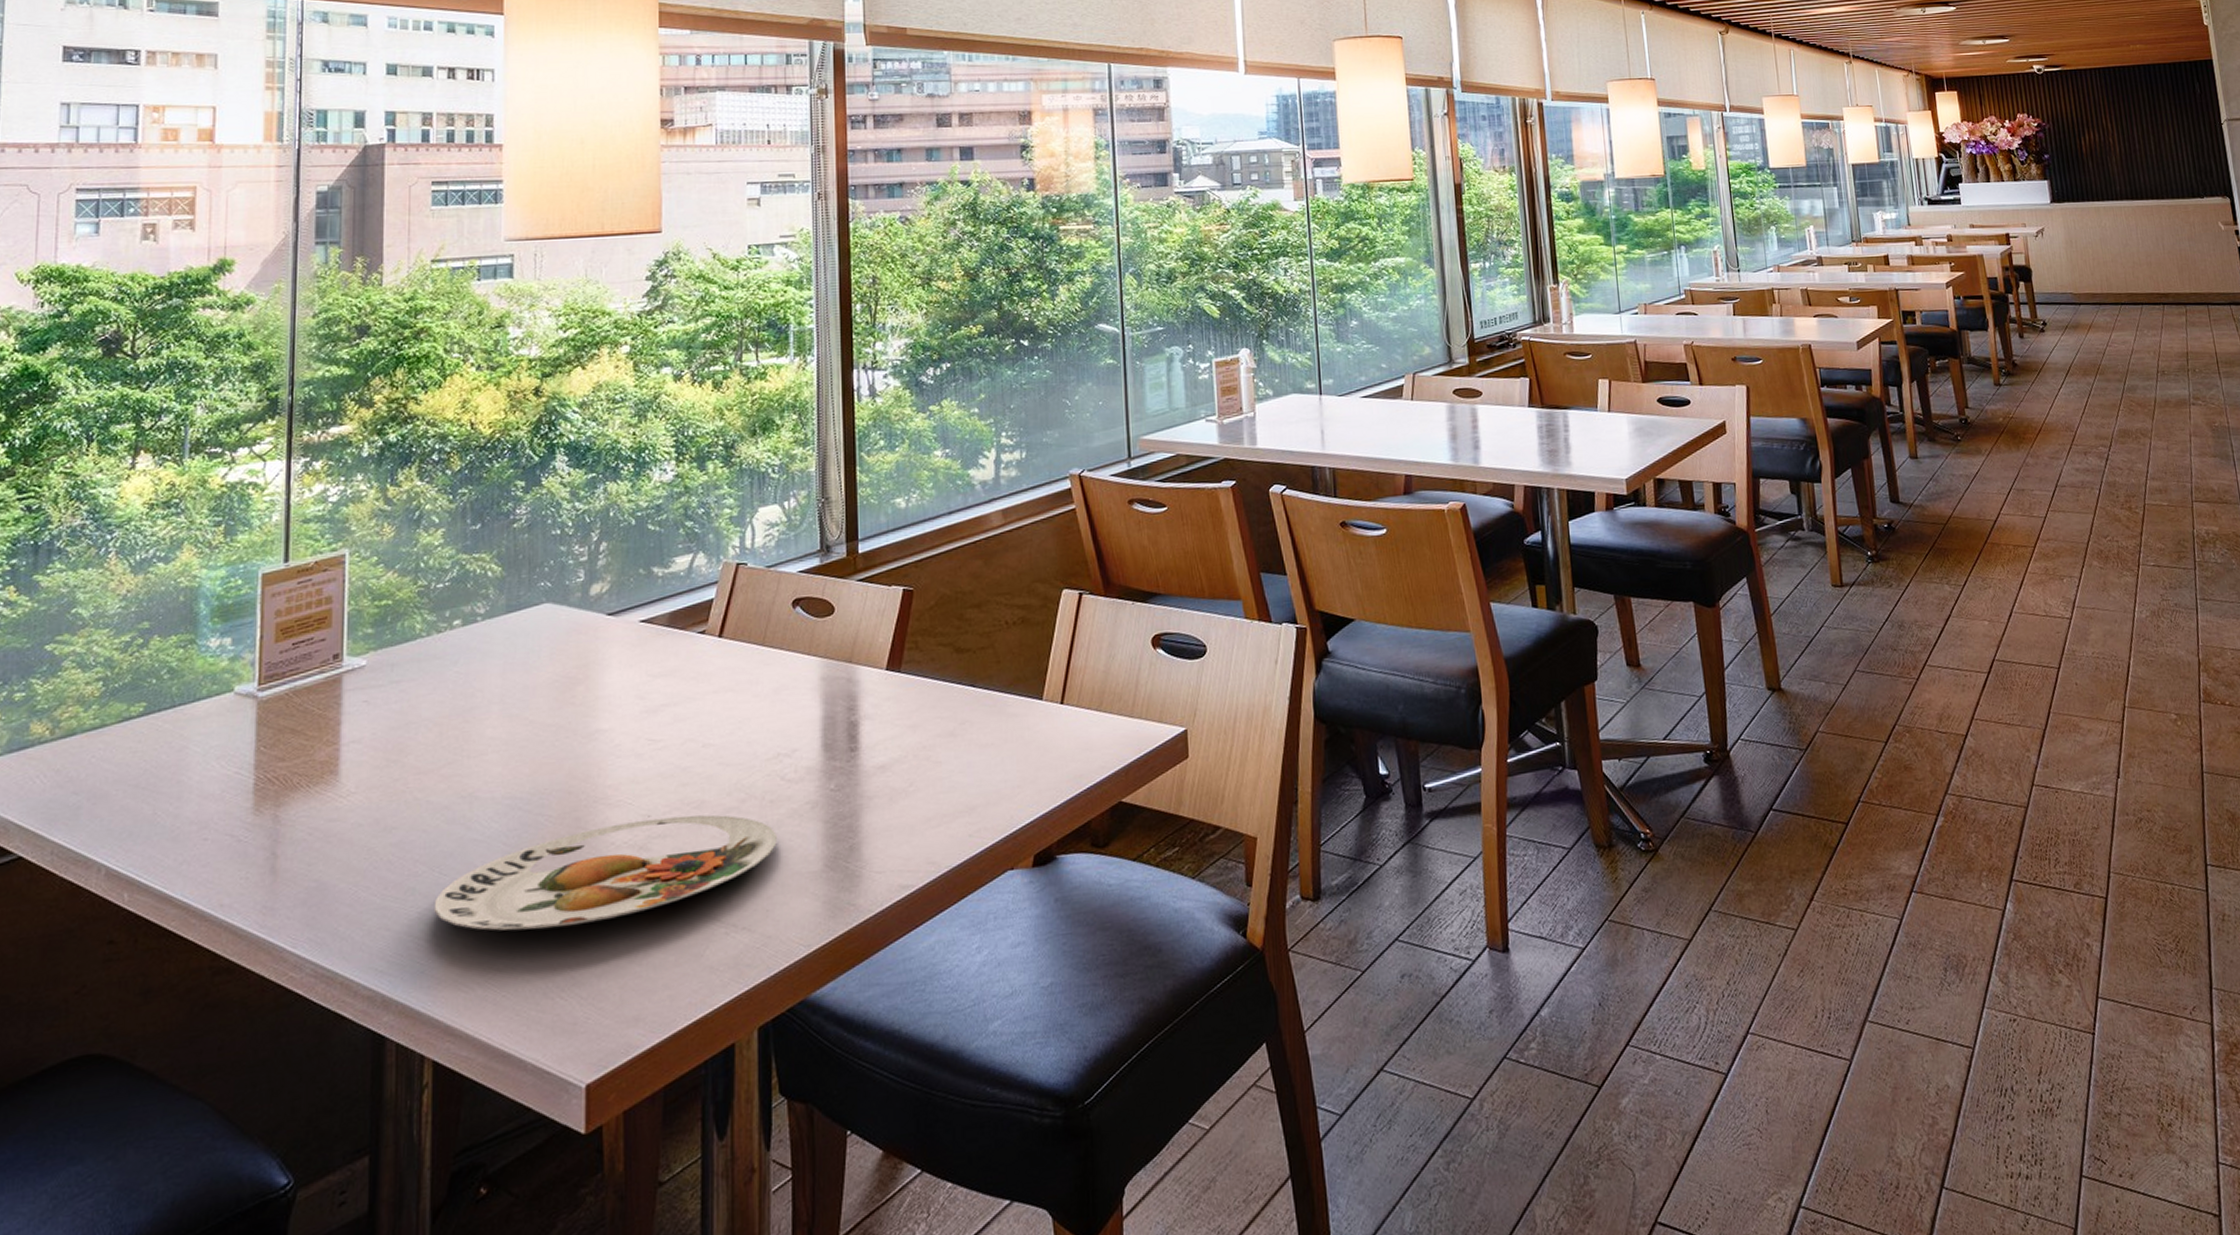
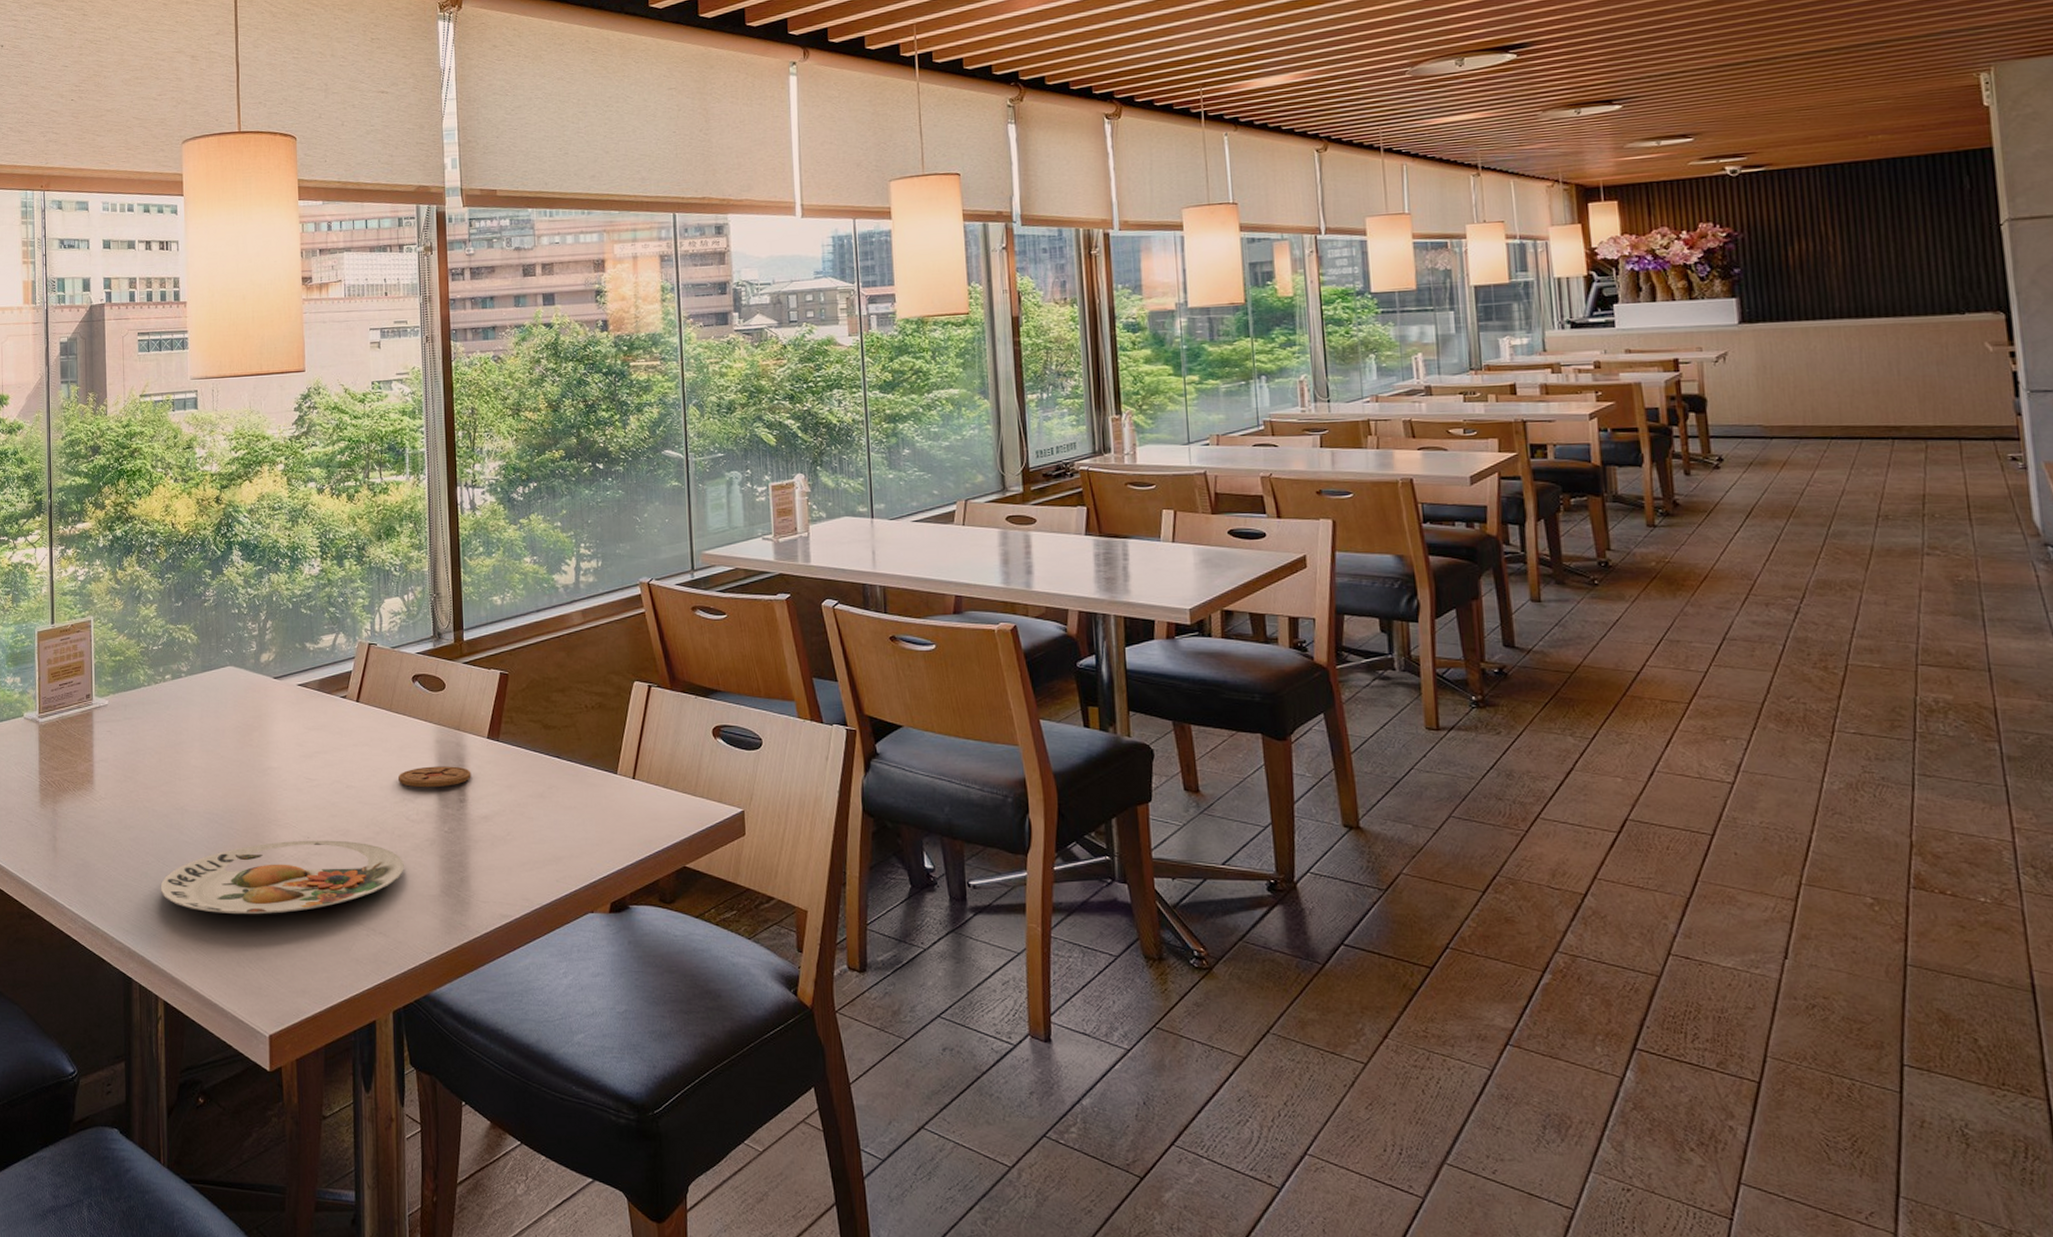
coaster: none [772,707,865,739] -> present [398,766,471,788]

